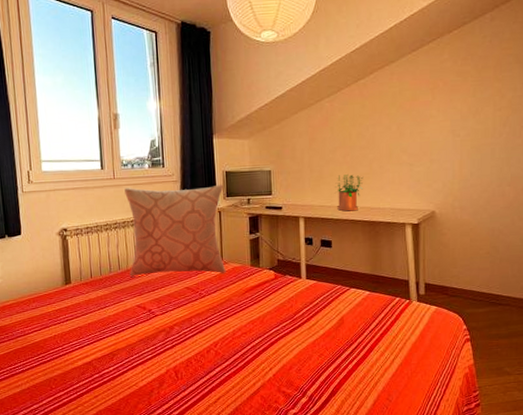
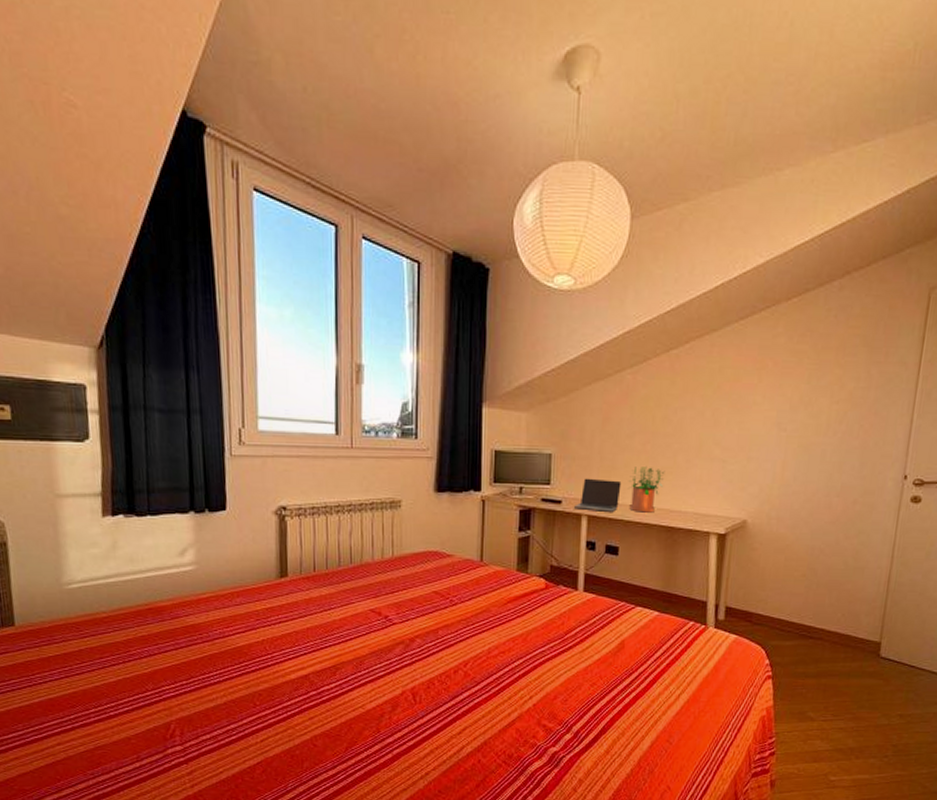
pillow: present [124,184,226,277] -> none [363,461,491,577]
laptop: none [293,187,329,214] -> present [574,478,622,512]

